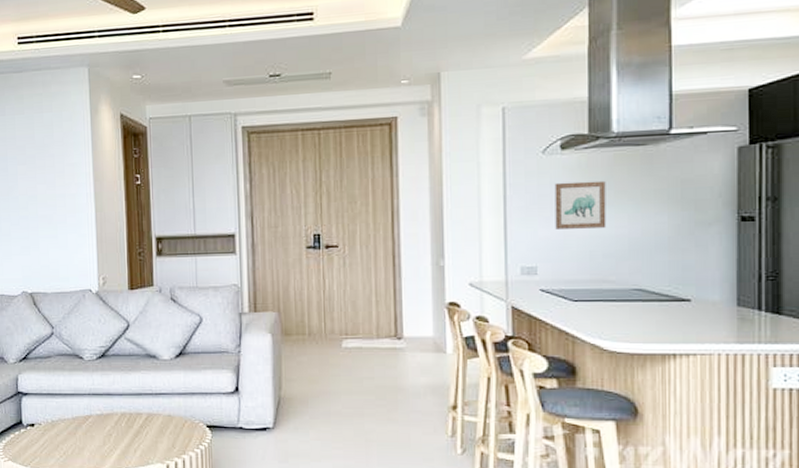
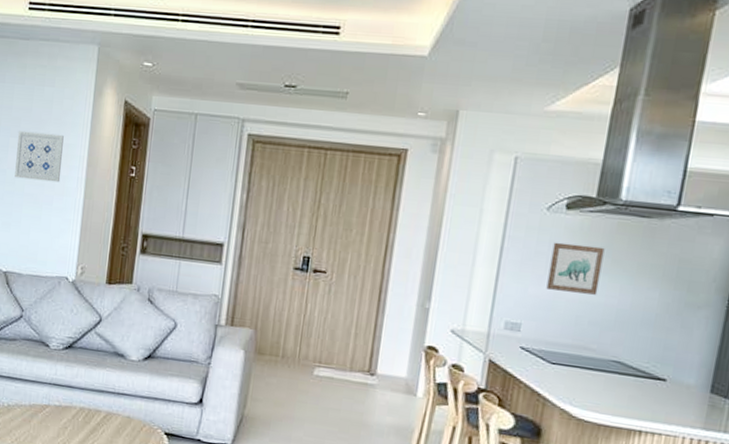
wall art: none [24,155,71,203] -> present [14,130,64,183]

